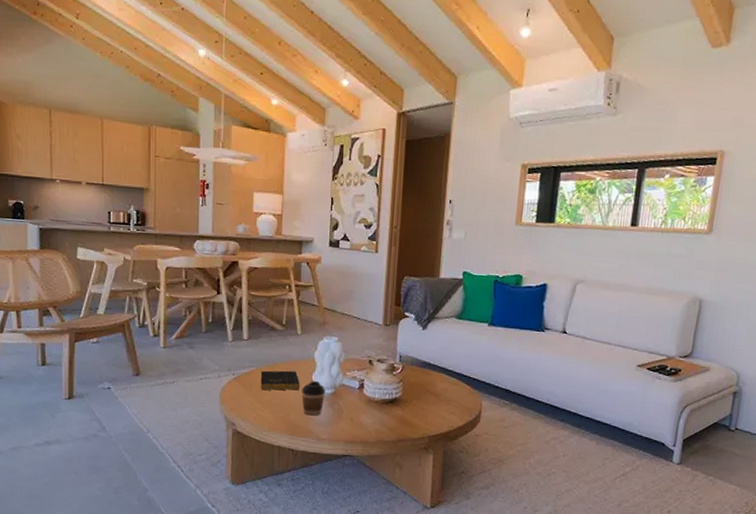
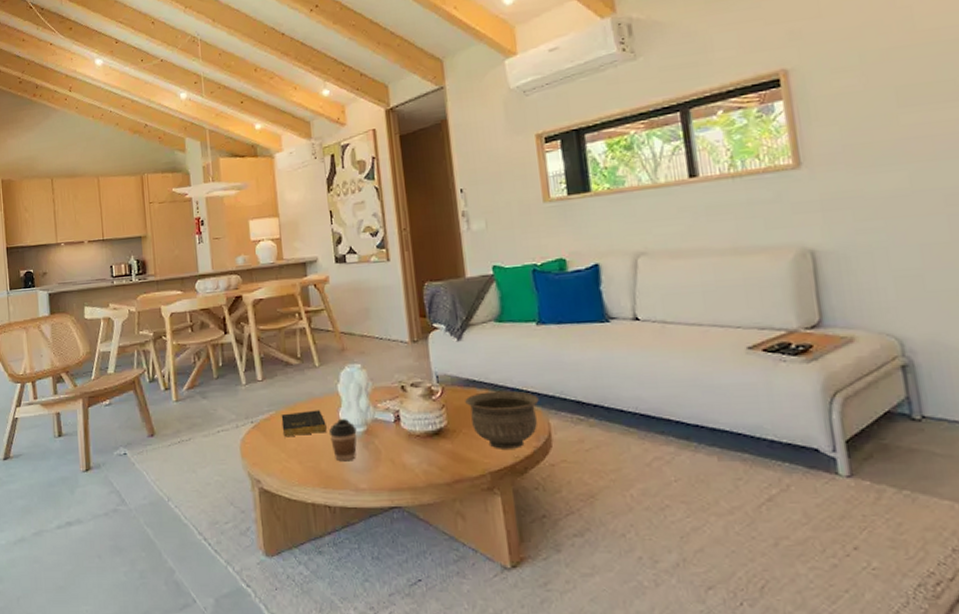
bowl: none [419,373,478,420] -> present [465,390,539,449]

